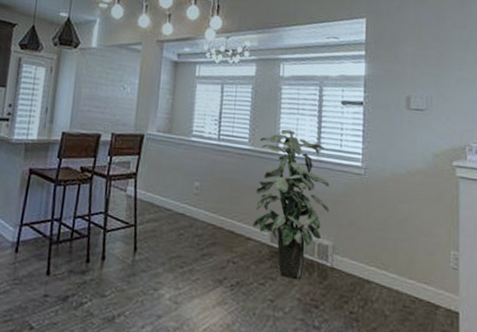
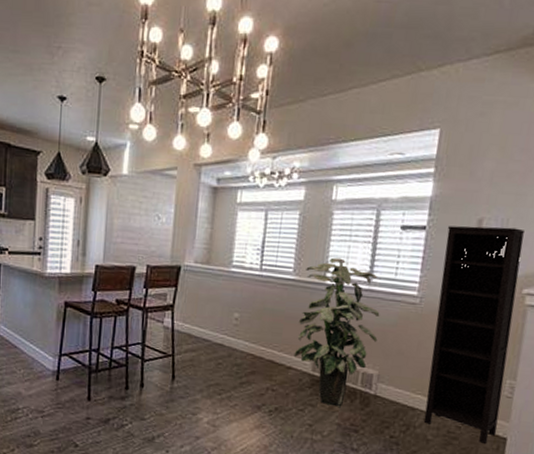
bookcase: none [379,102,449,320] -> present [423,226,524,445]

